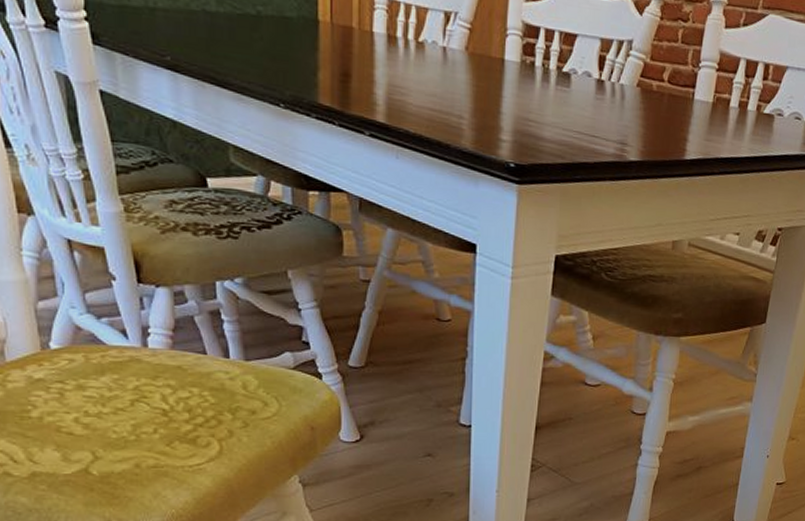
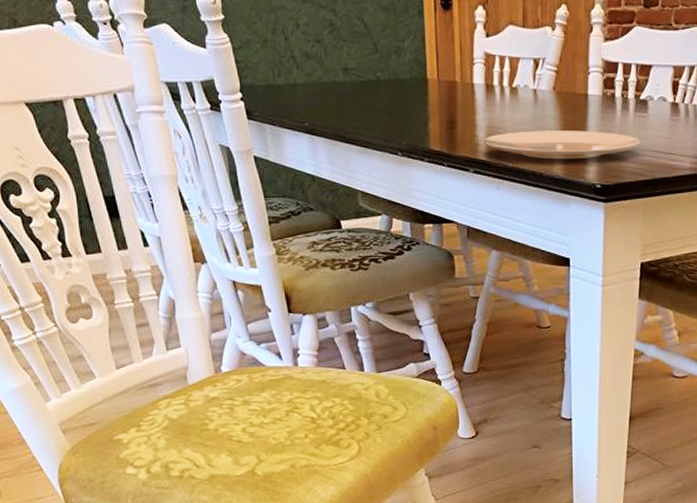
plate: none [383,93,561,133] -> present [484,130,641,160]

